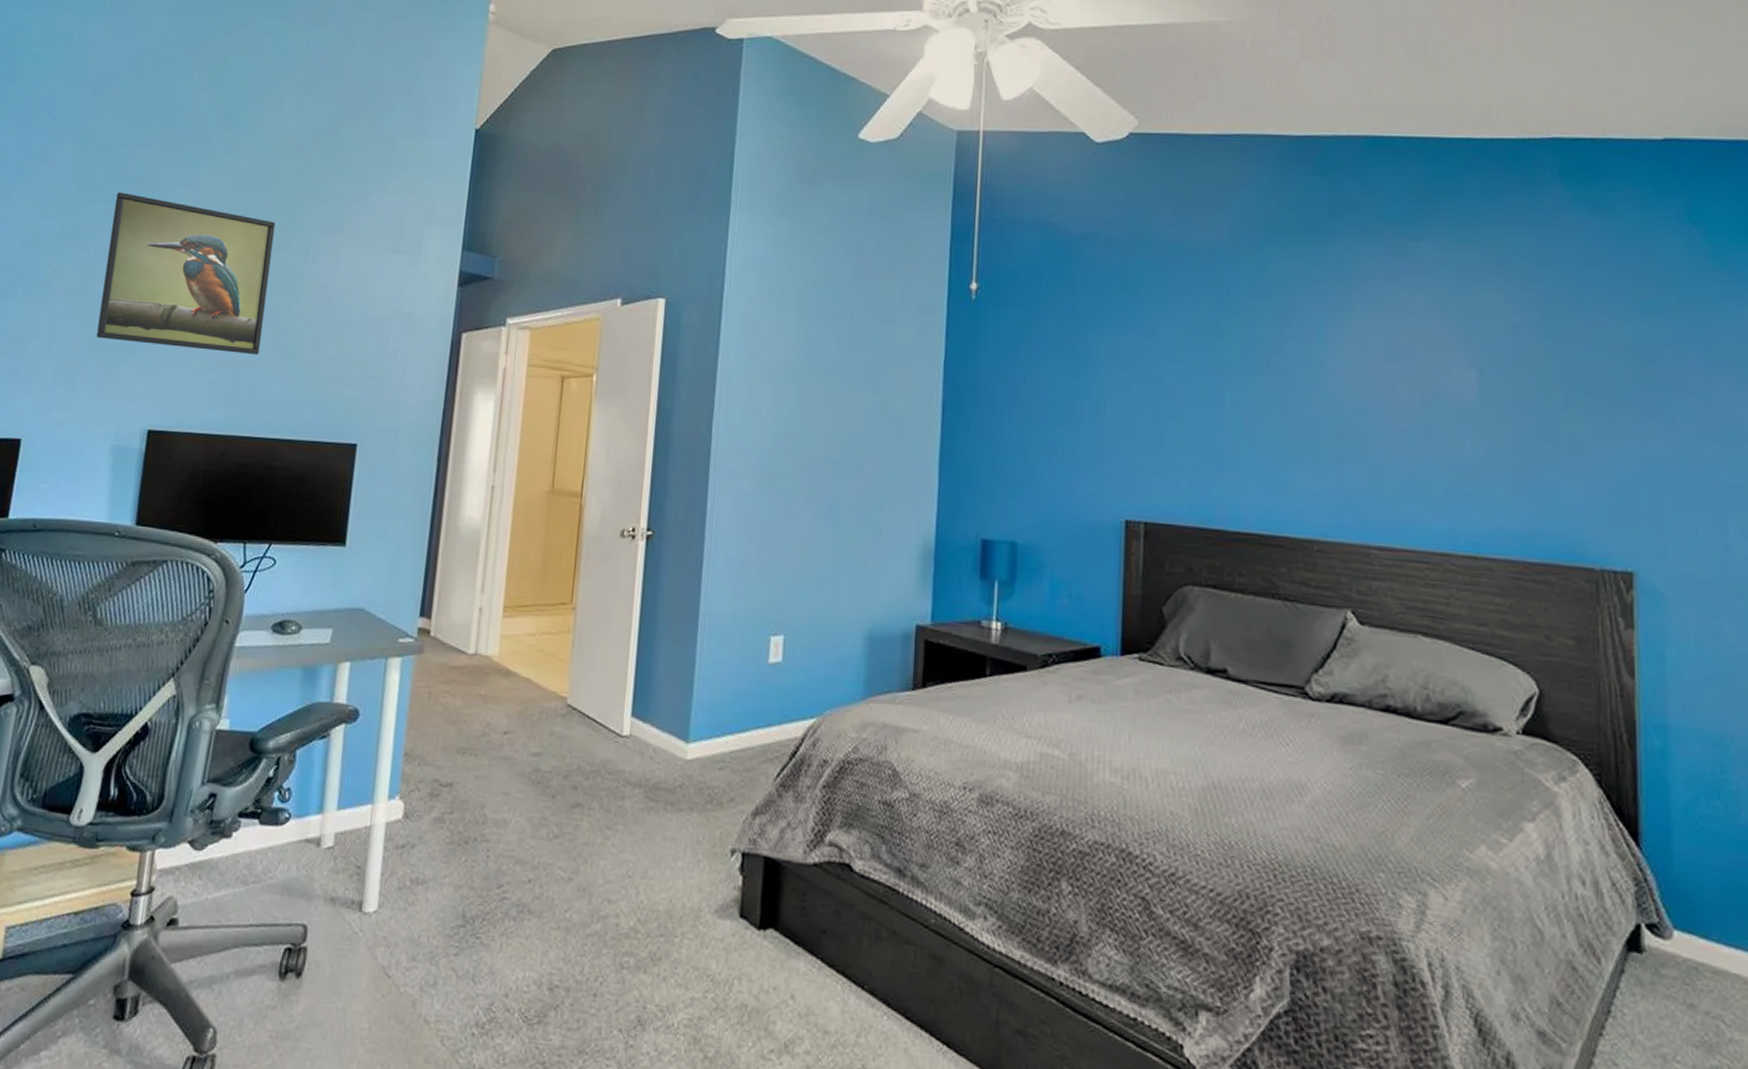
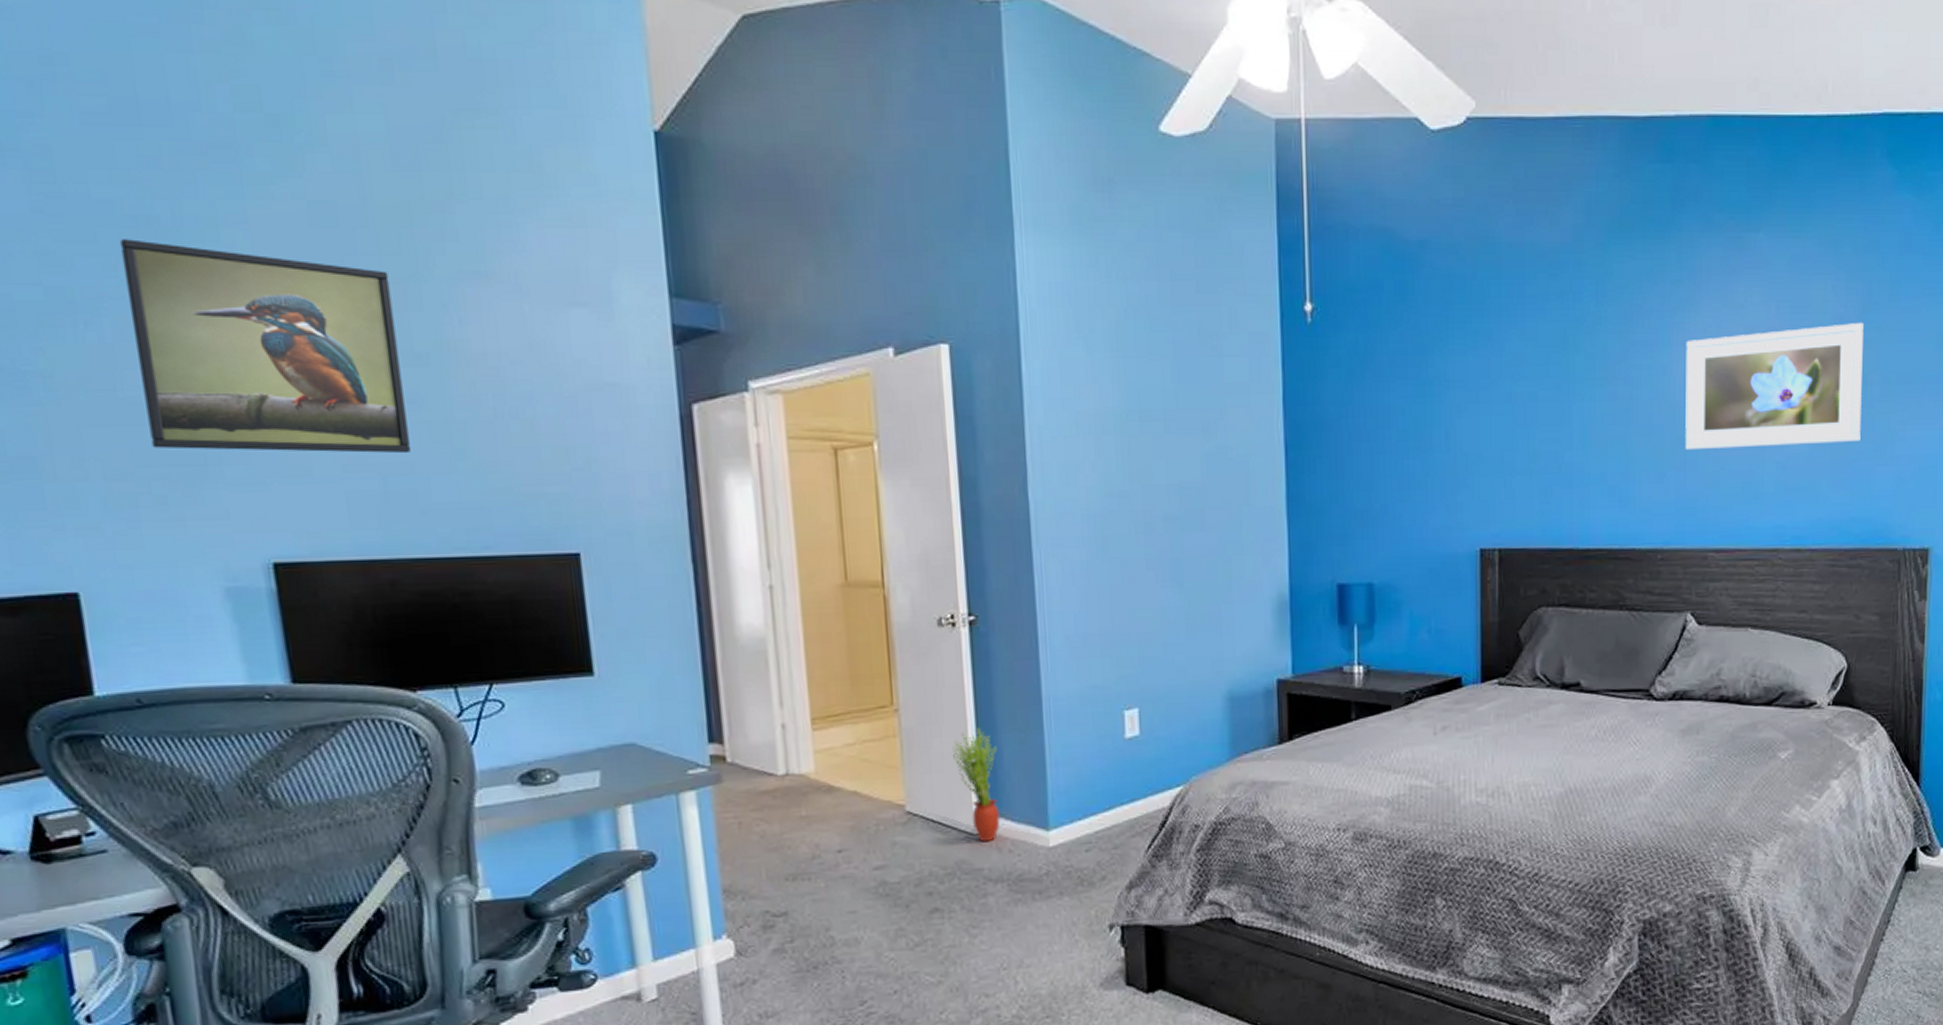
potted plant: none [615,634,654,745] -> present [953,728,1000,841]
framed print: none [1344,332,1543,452] -> present [1685,323,1864,451]

